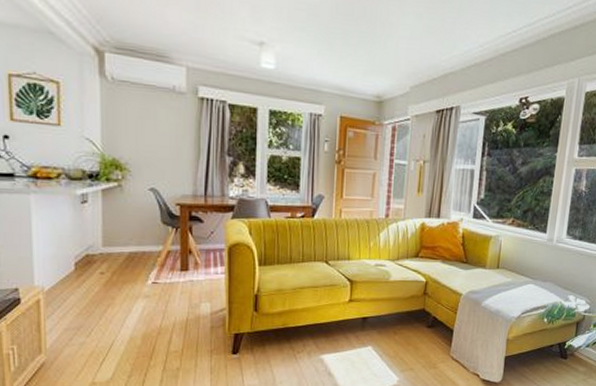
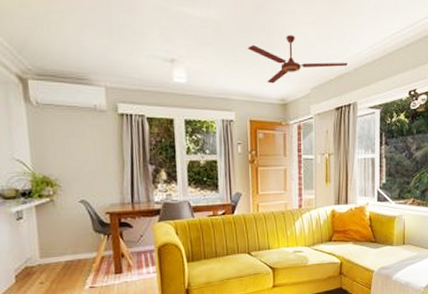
ceiling fan: none [344,25,454,78] -> present [247,35,348,84]

